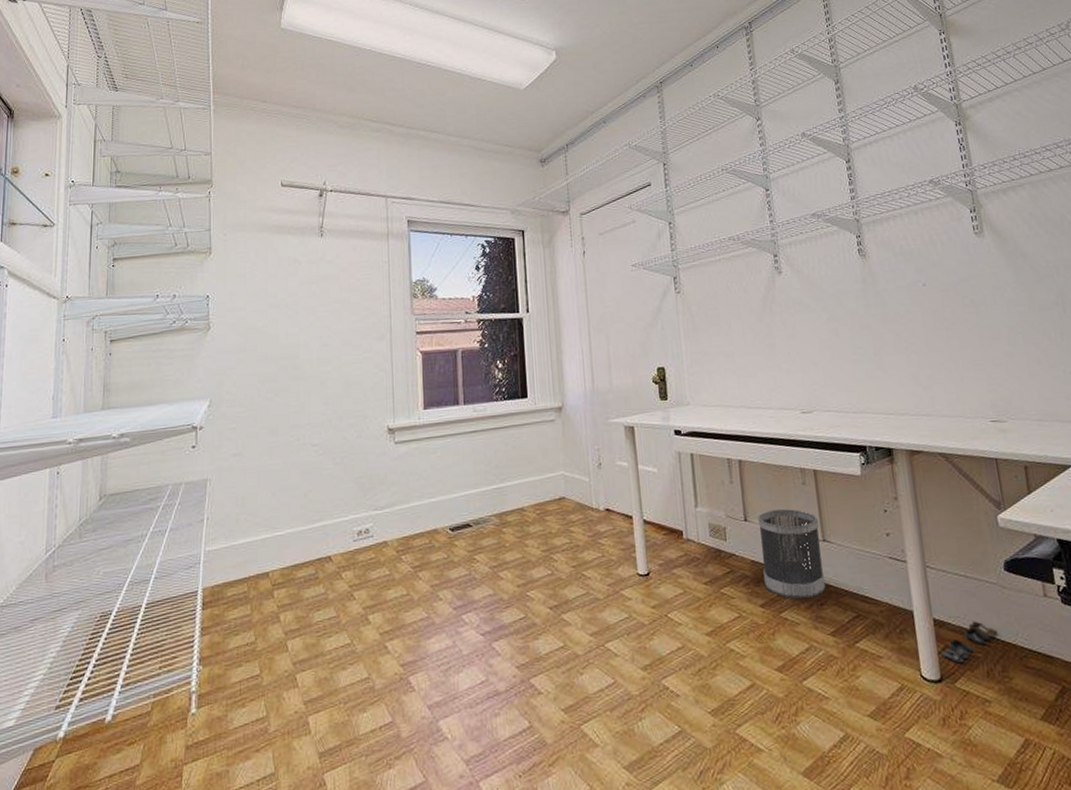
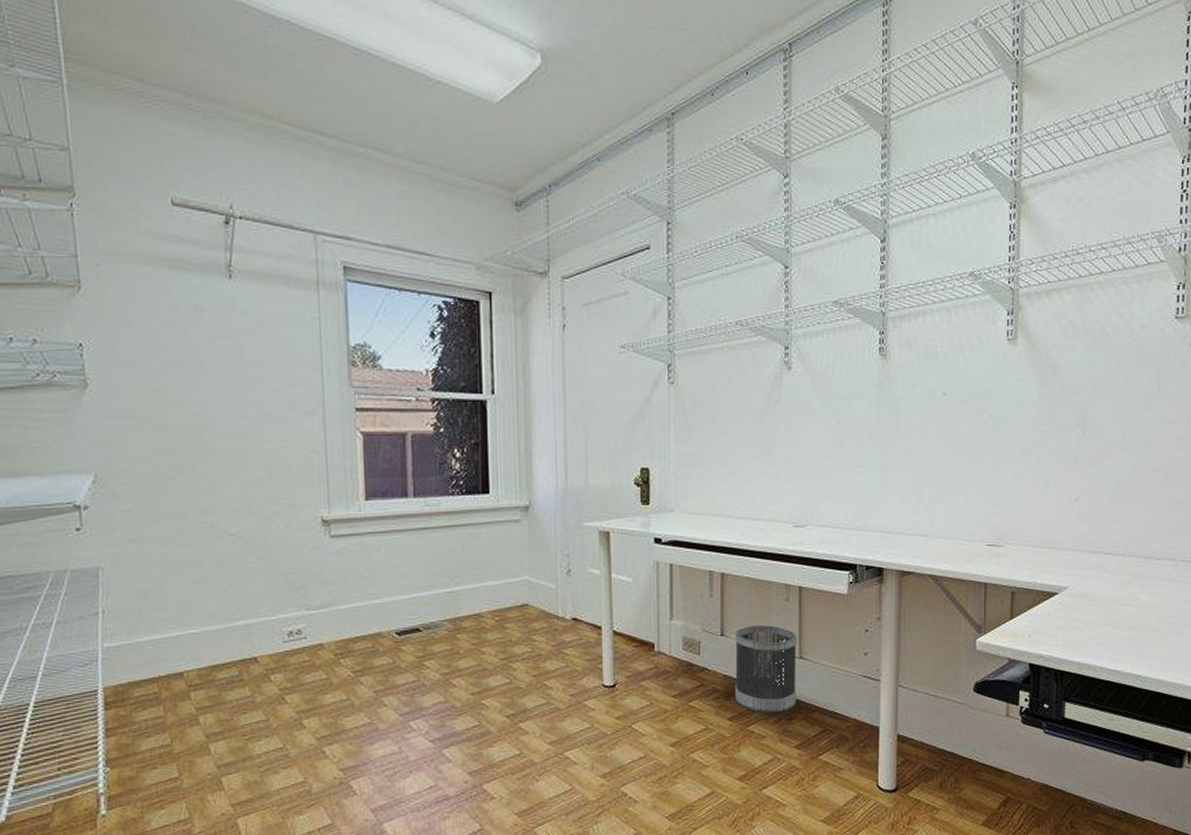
shoe: present [942,621,998,664] -> none [901,737,957,776]

